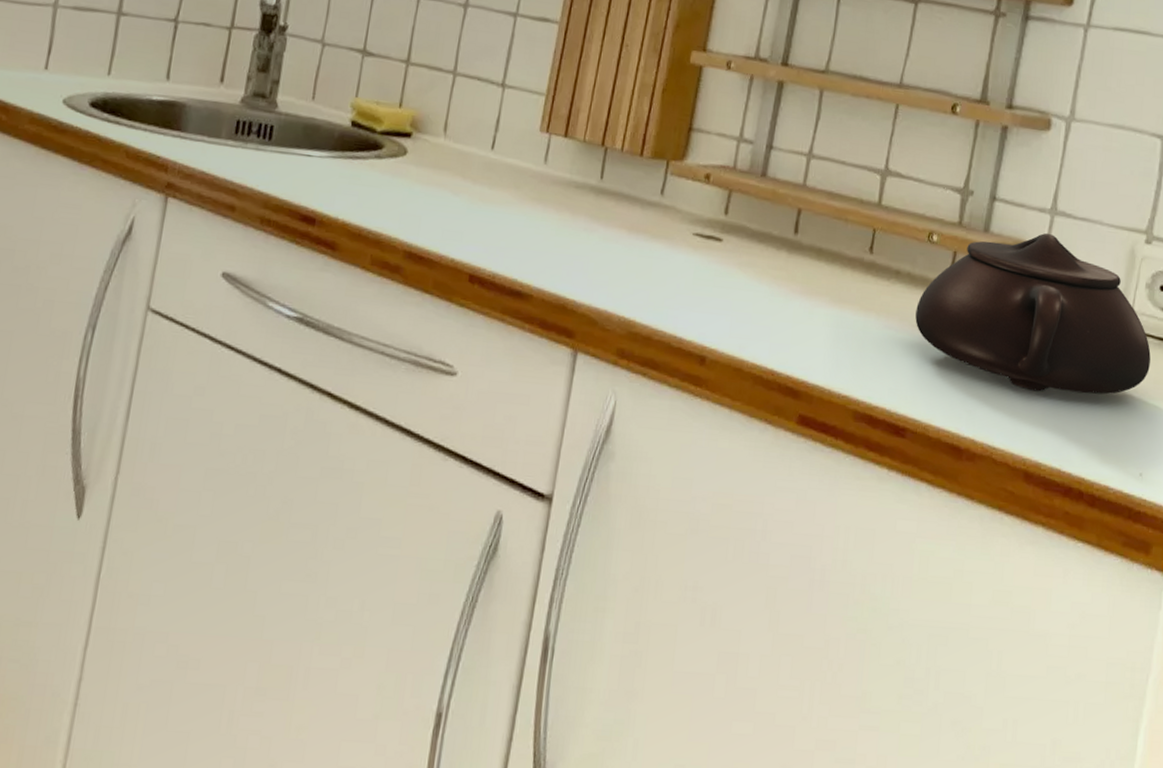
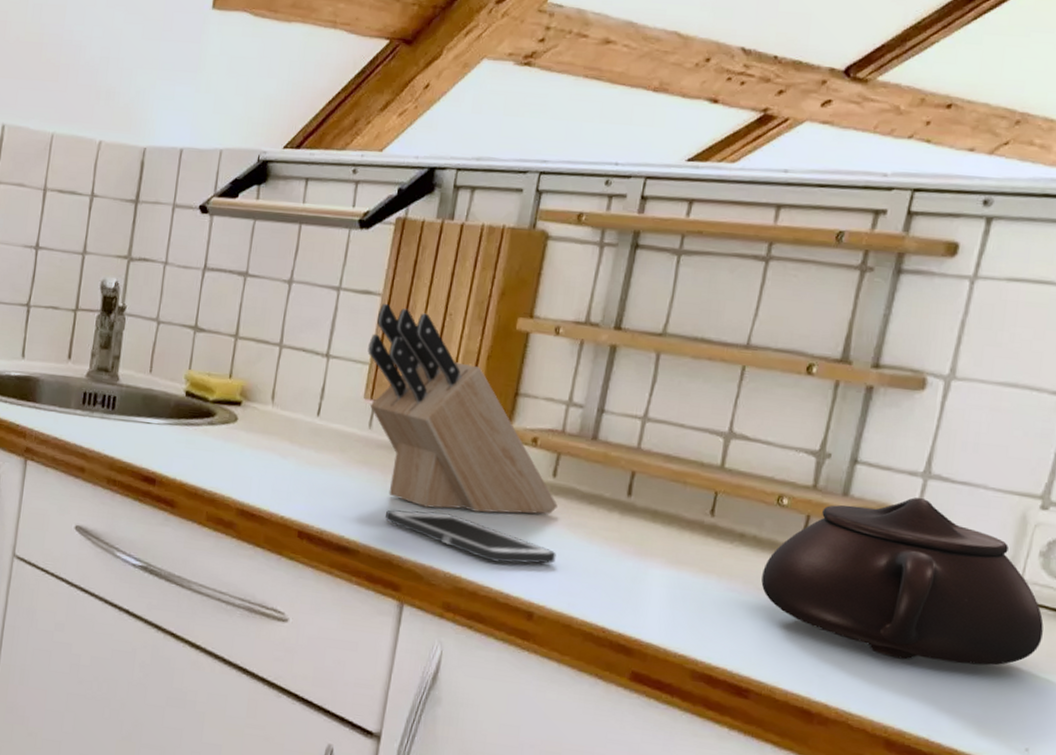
knife block: none [544,31,729,253] -> present [368,303,558,514]
cell phone: none [559,250,728,306] -> present [384,510,556,564]

